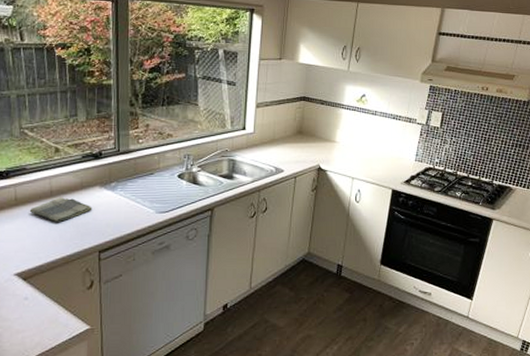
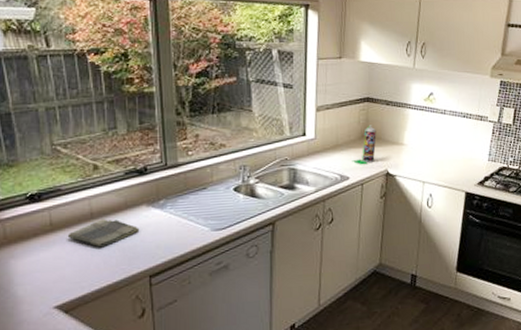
spray can: none [287,122,311,159] -> present [352,125,377,165]

